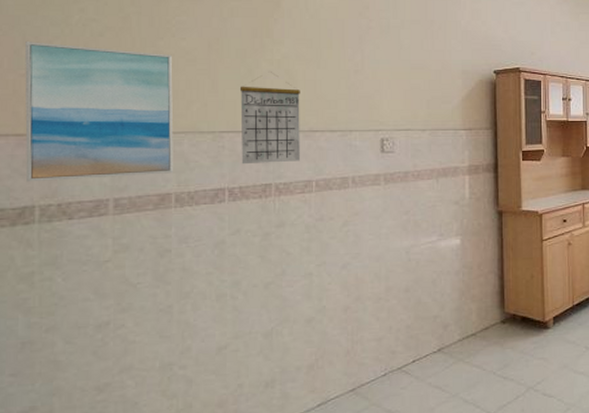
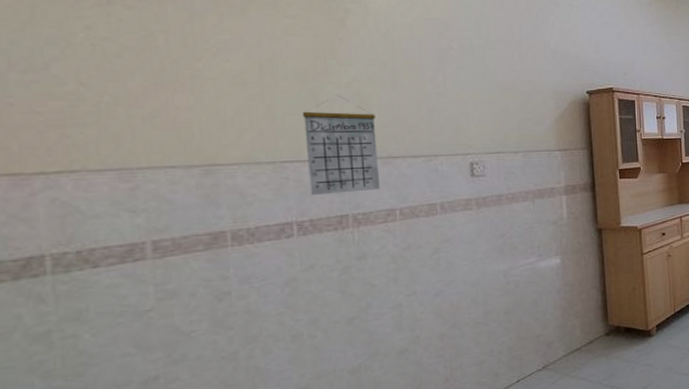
wall art: present [24,42,173,182] -> none [11,64,226,229]

